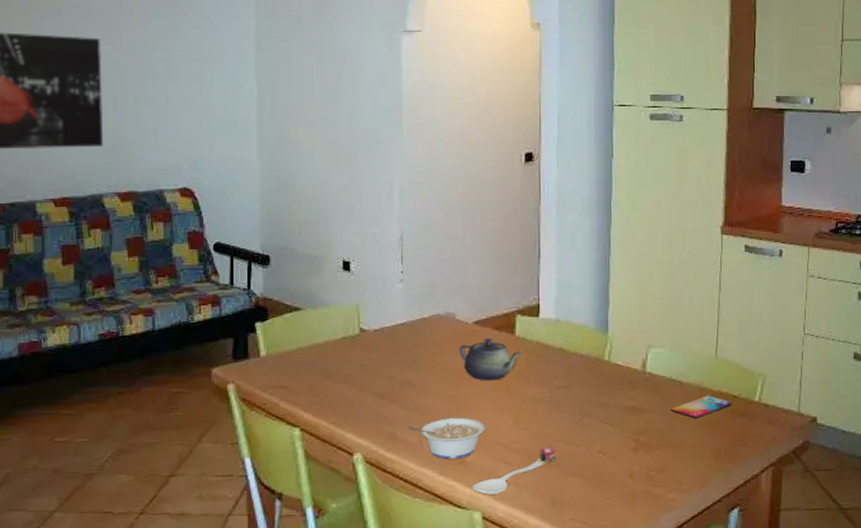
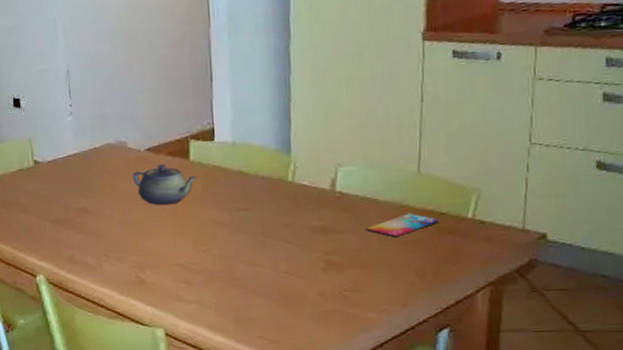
legume: present [407,417,485,459] -> none [86,240,163,280]
spoon: present [471,446,556,495] -> none [152,267,239,313]

